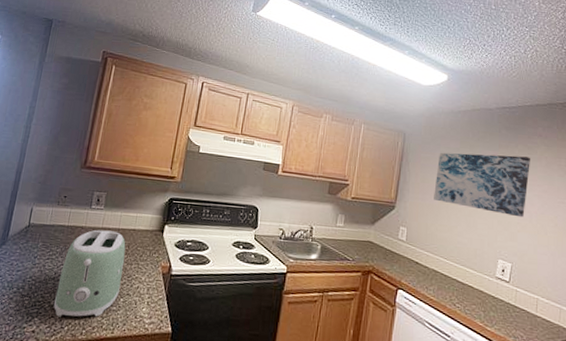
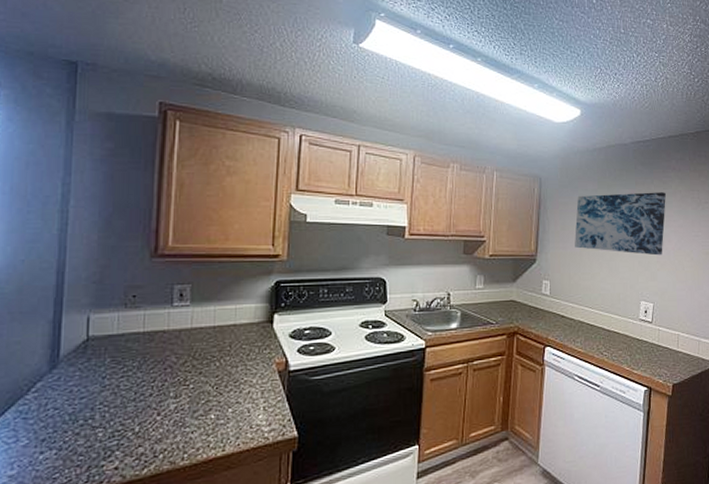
toaster: present [53,230,126,317] -> none [138,330,228,445]

